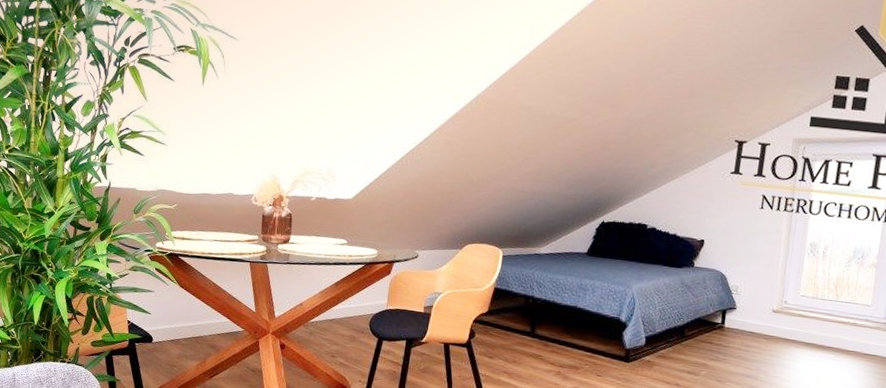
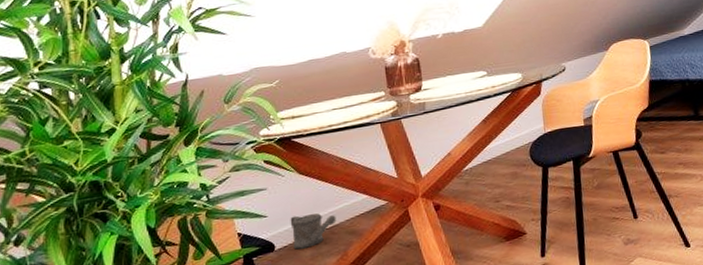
watering can: none [166,319,202,348] -> present [290,213,337,250]

